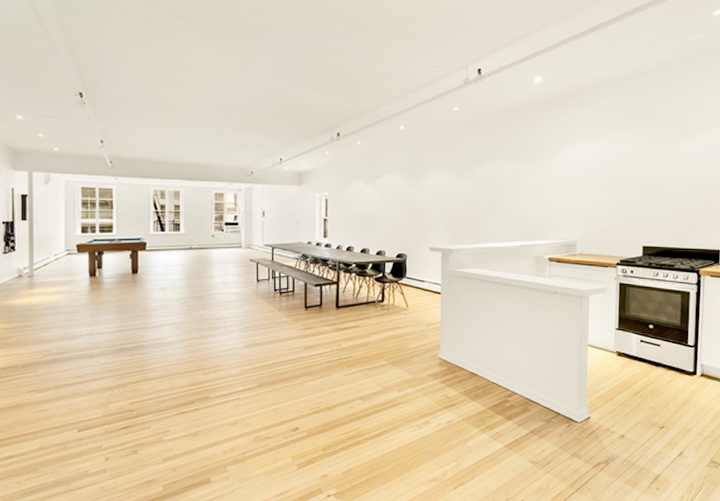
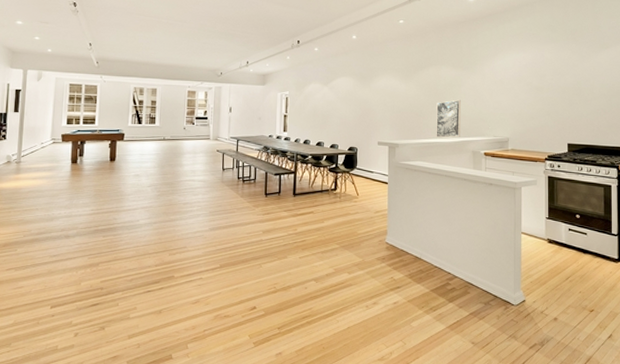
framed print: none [495,198,523,242] -> present [436,99,461,138]

